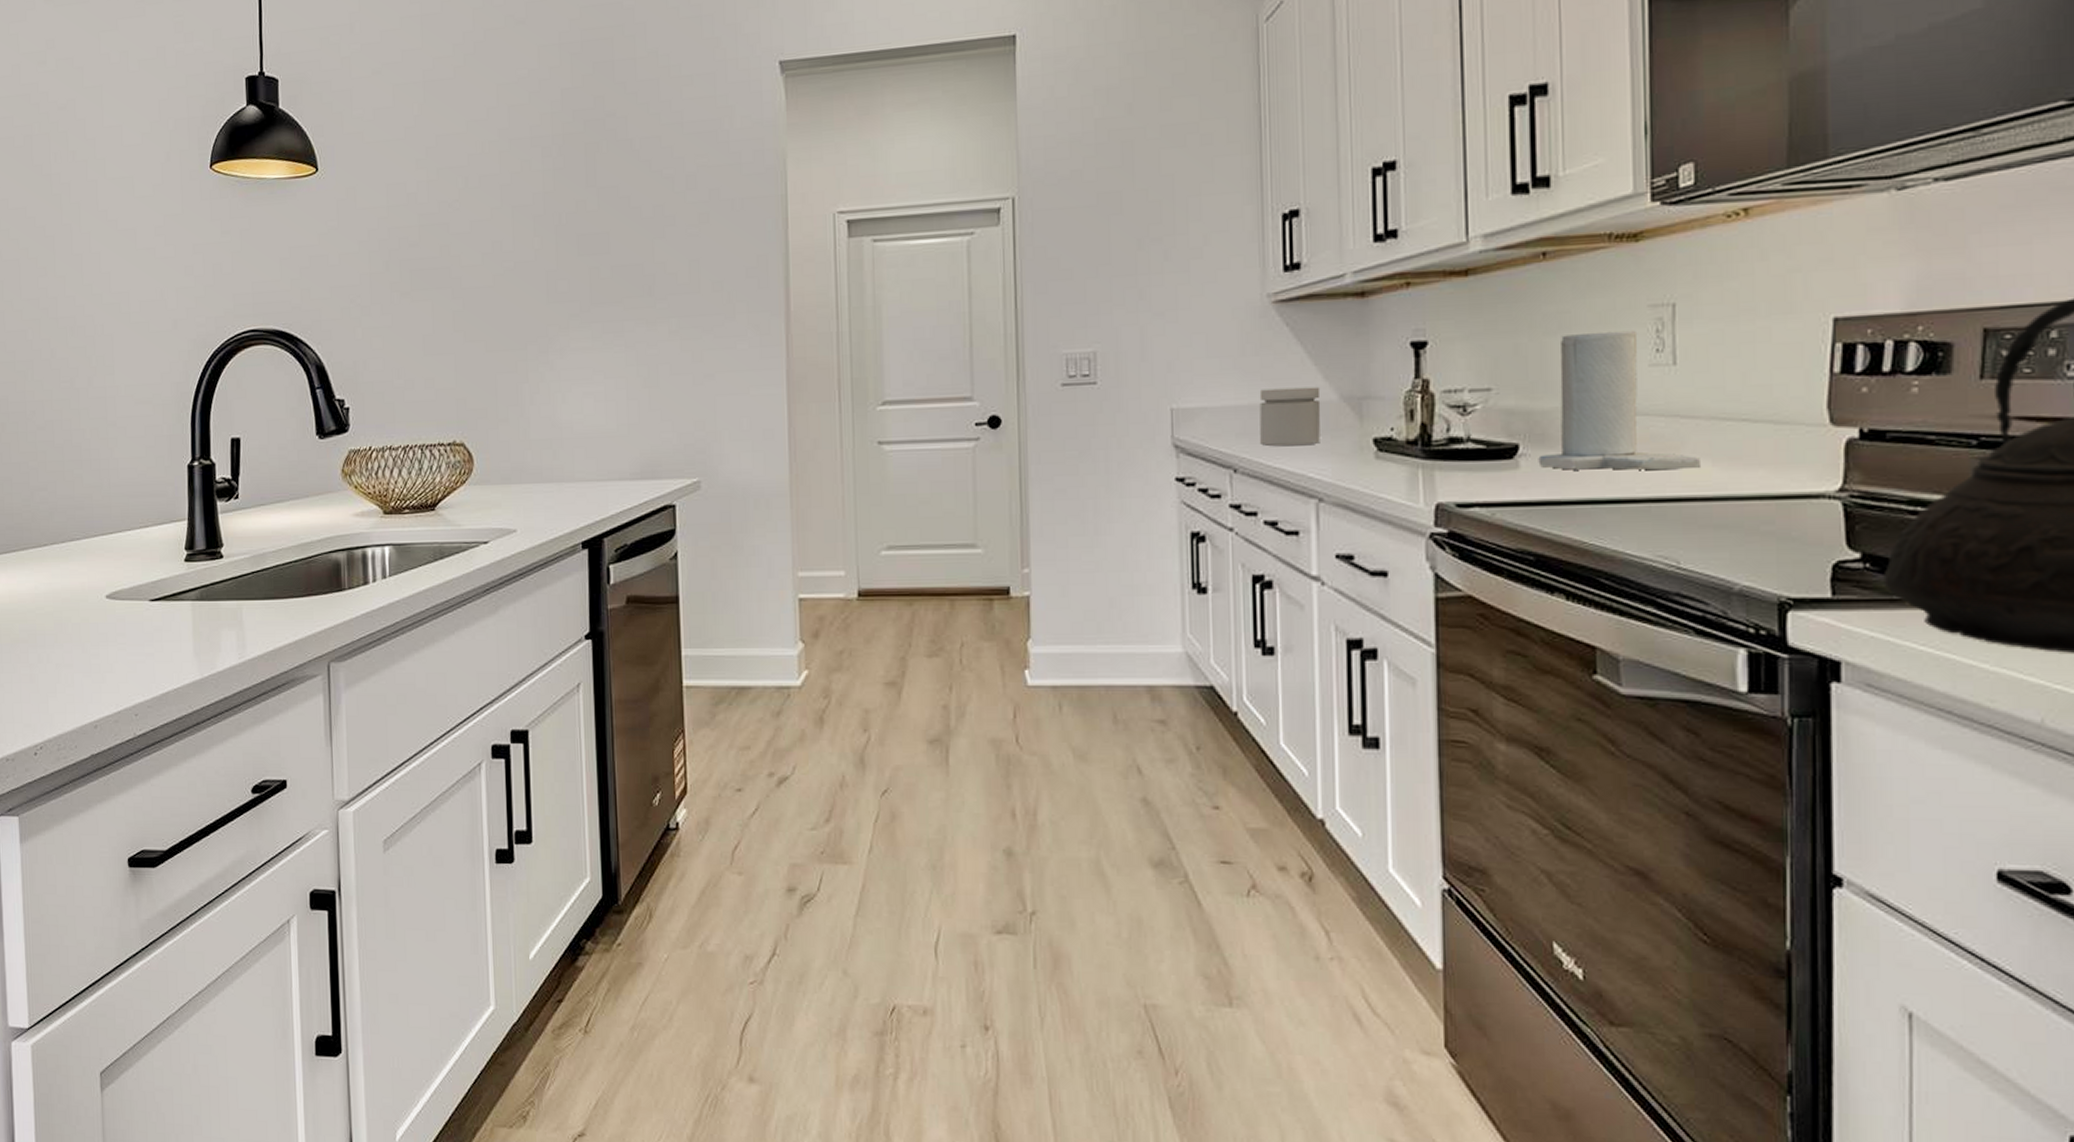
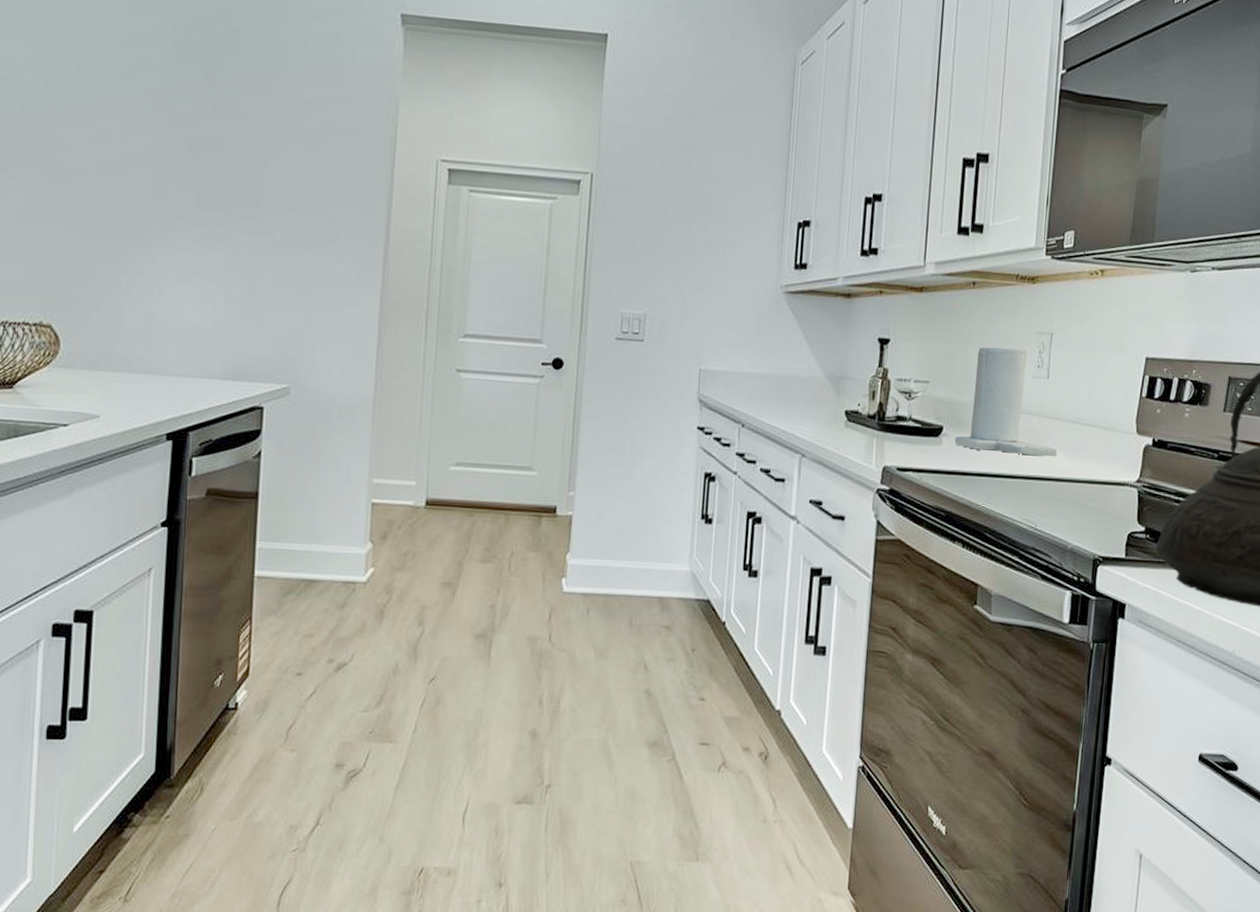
jar: present [1259,386,1321,447] -> none [764,362,812,411]

